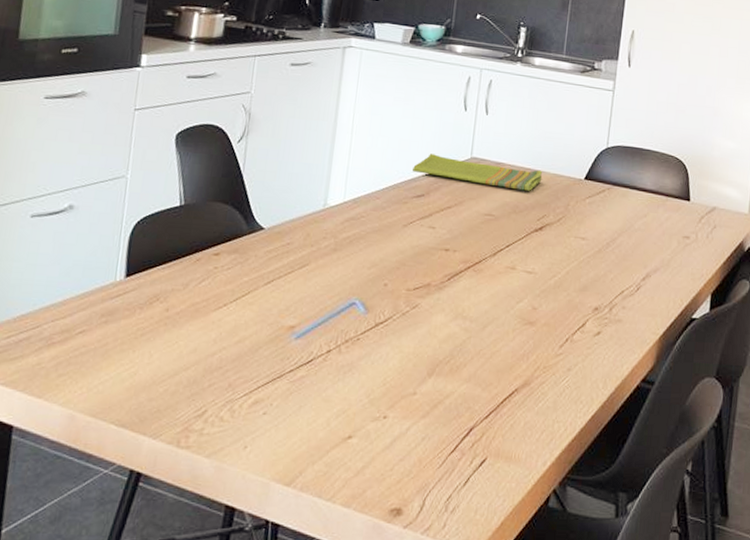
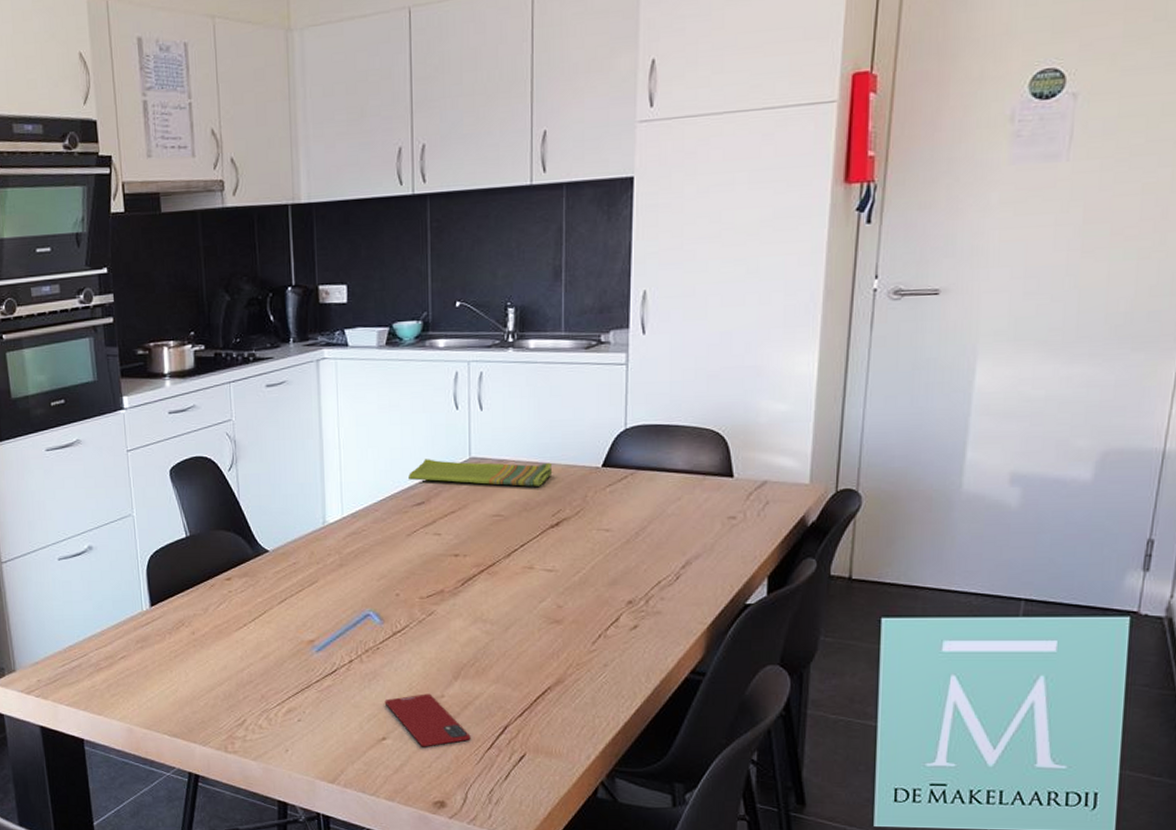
smartphone: none [356,390,437,448] -> present [384,693,471,747]

